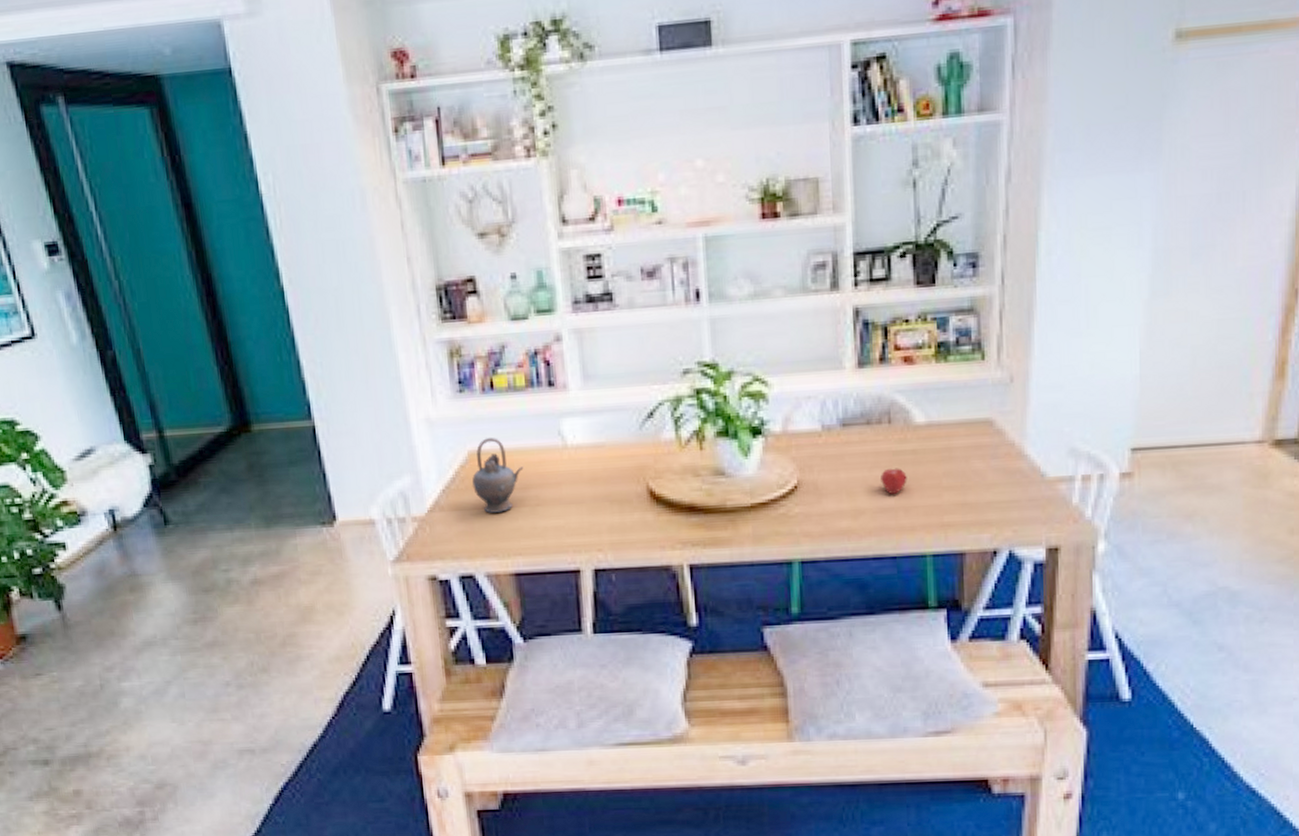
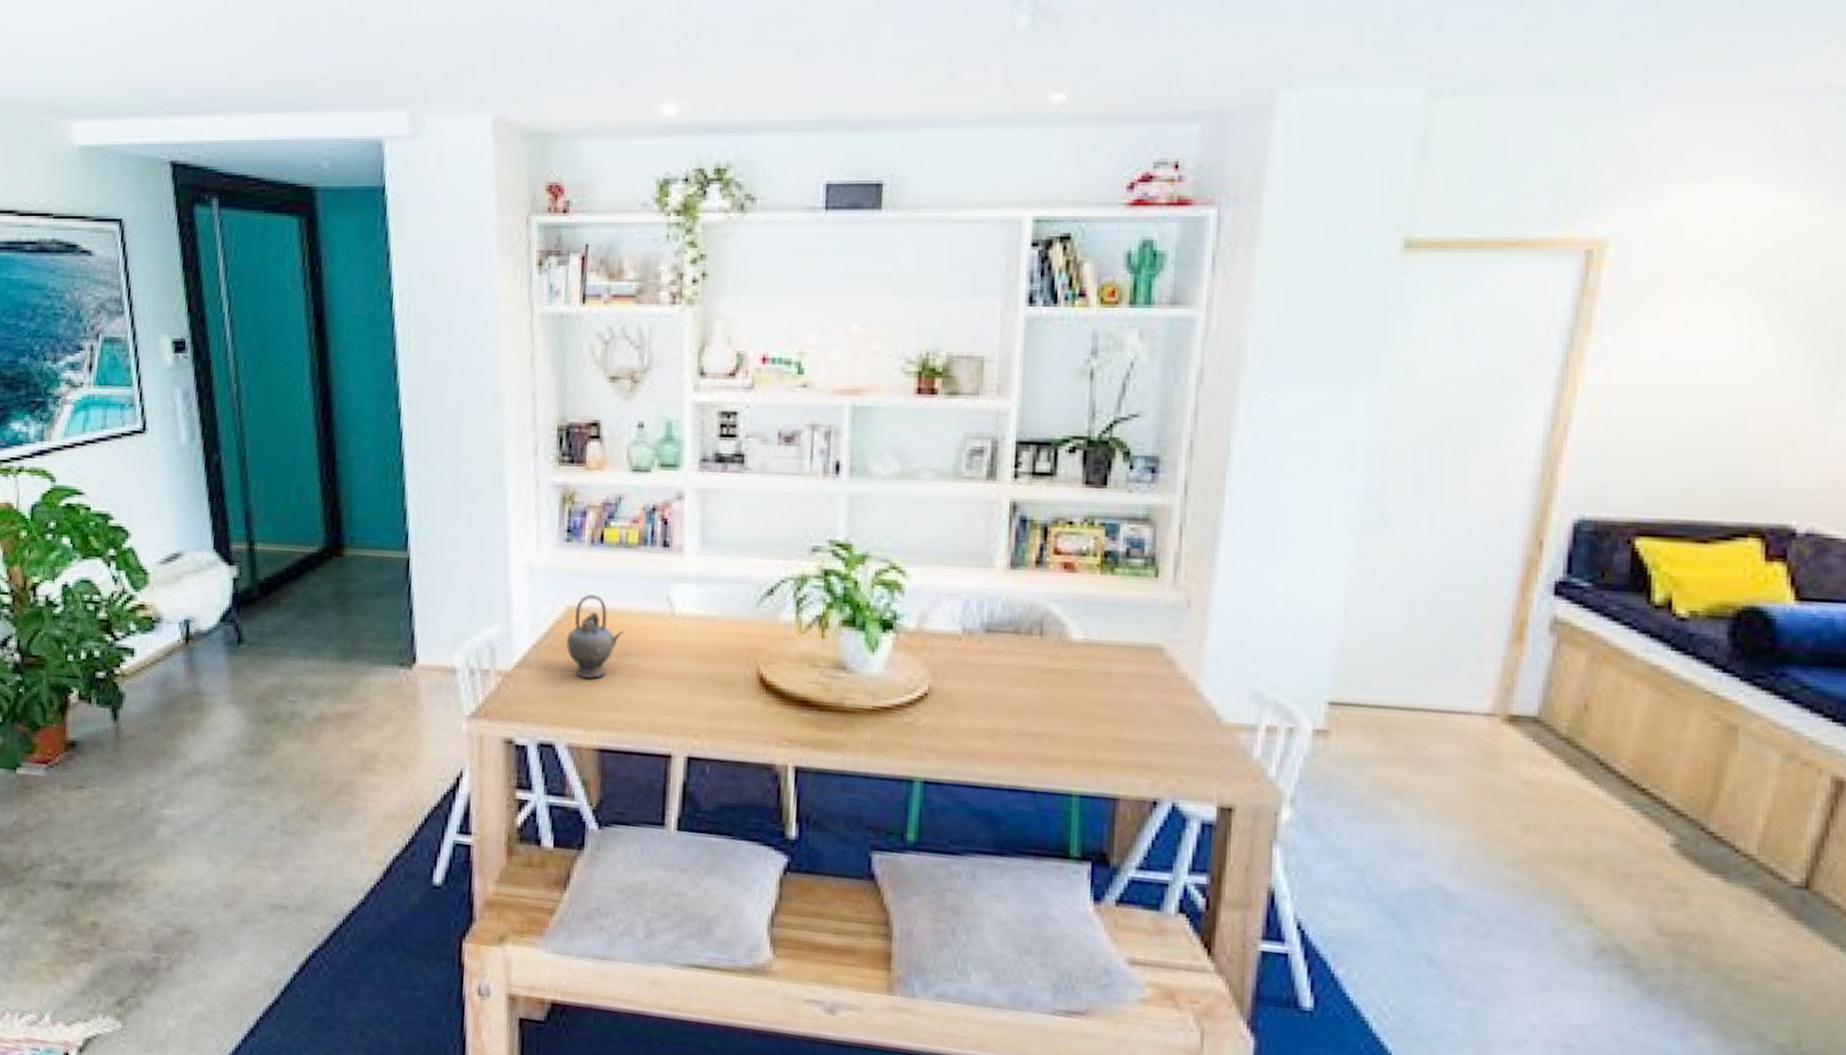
fruit: present [881,468,907,495] -> none [1025,687,1057,719]

